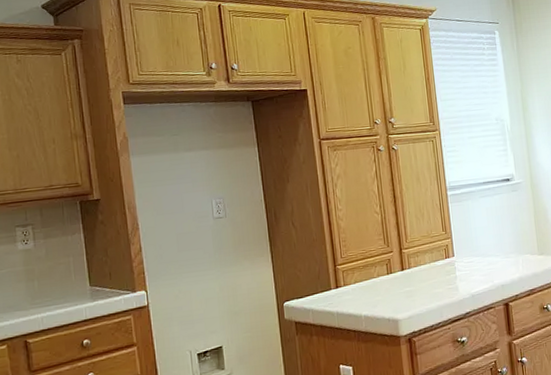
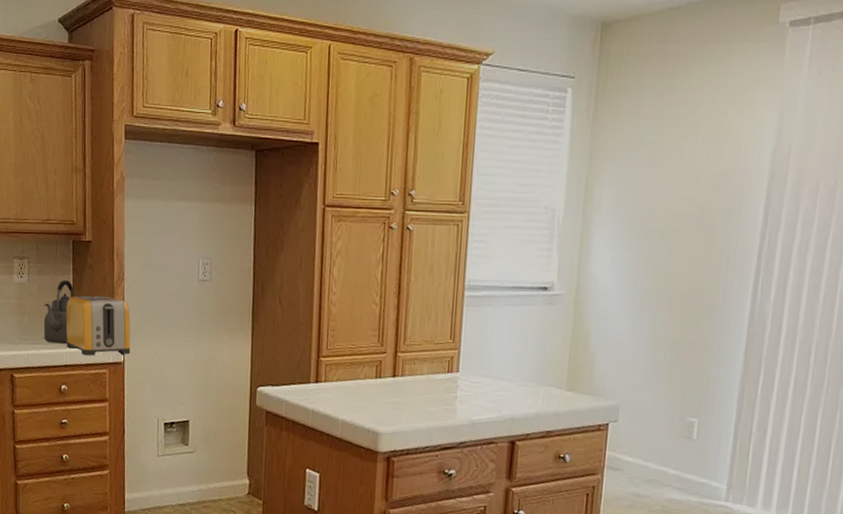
kettle: none [55,239,87,301] -> present [43,280,74,343]
toaster: none [79,246,154,307] -> present [65,295,131,356]

